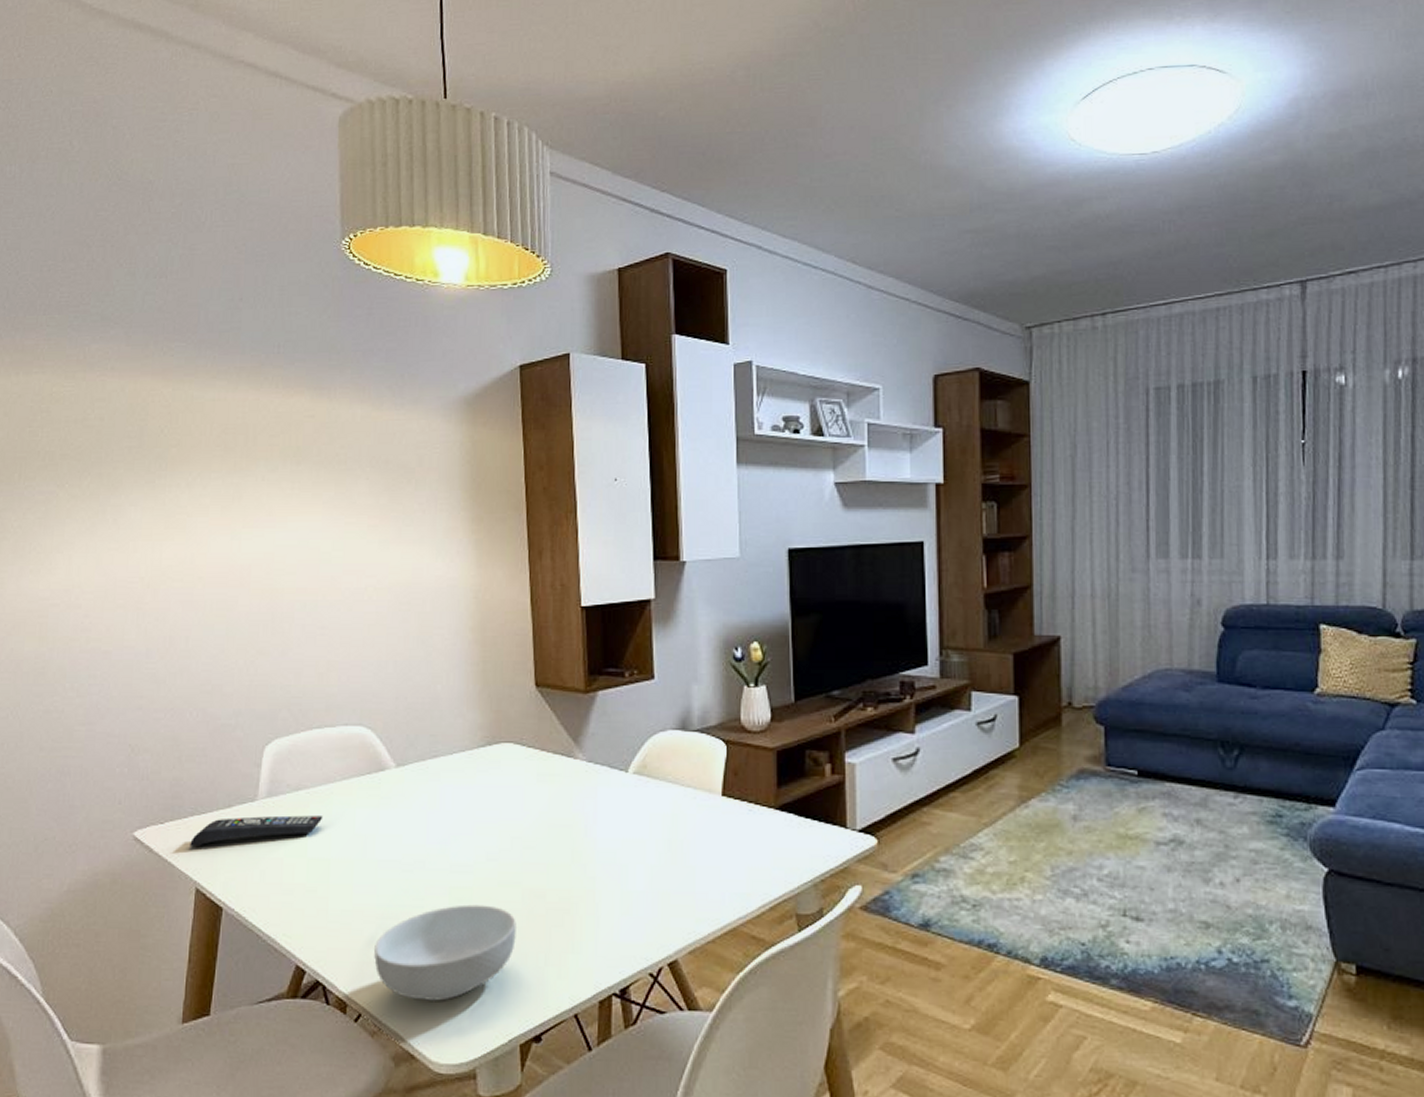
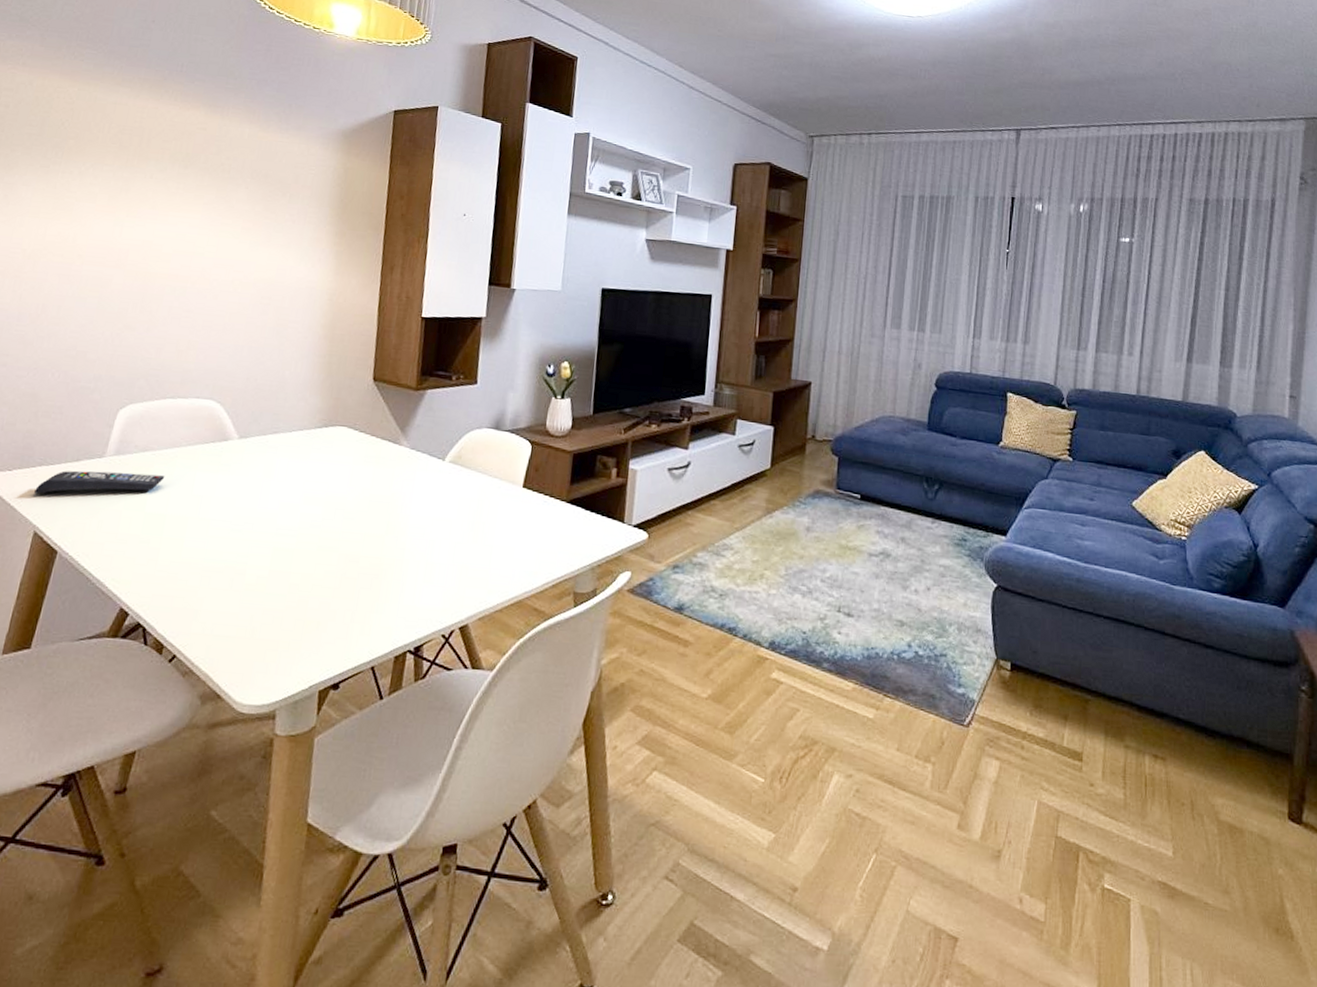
cereal bowl: present [374,904,516,1001] -> none [194,564,330,648]

